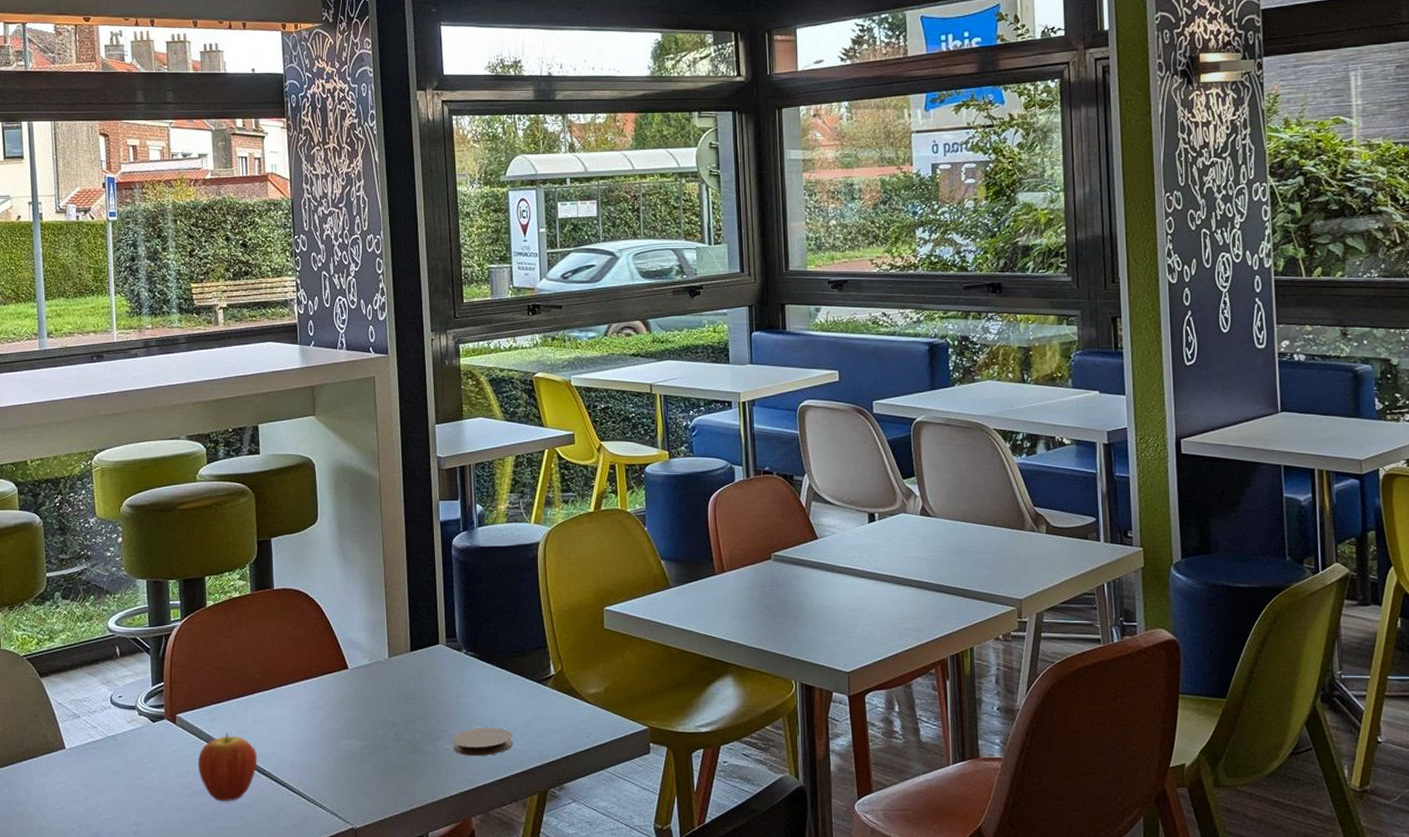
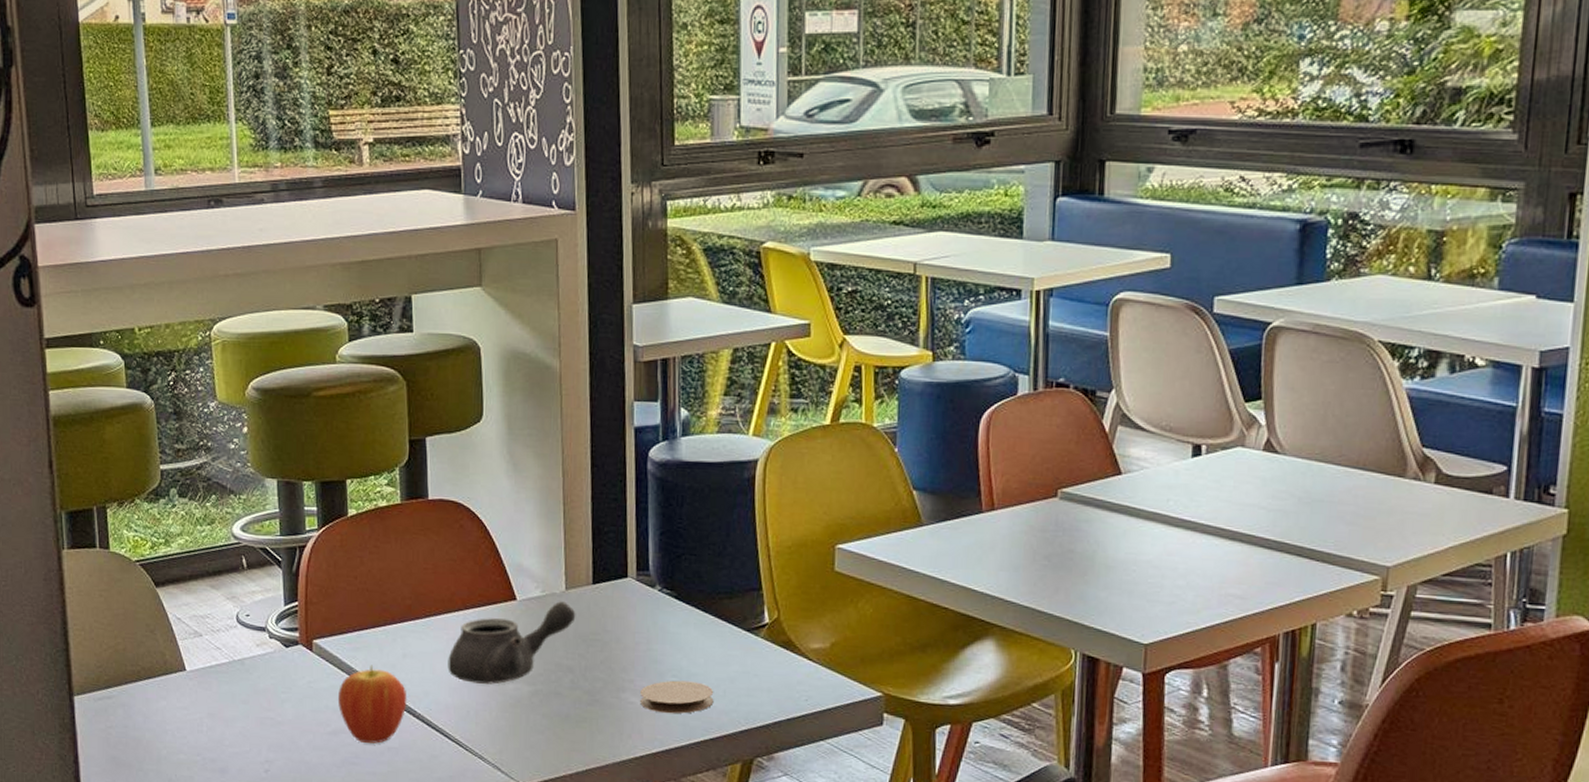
teapot: none [291,667,398,742] -> present [448,601,576,684]

